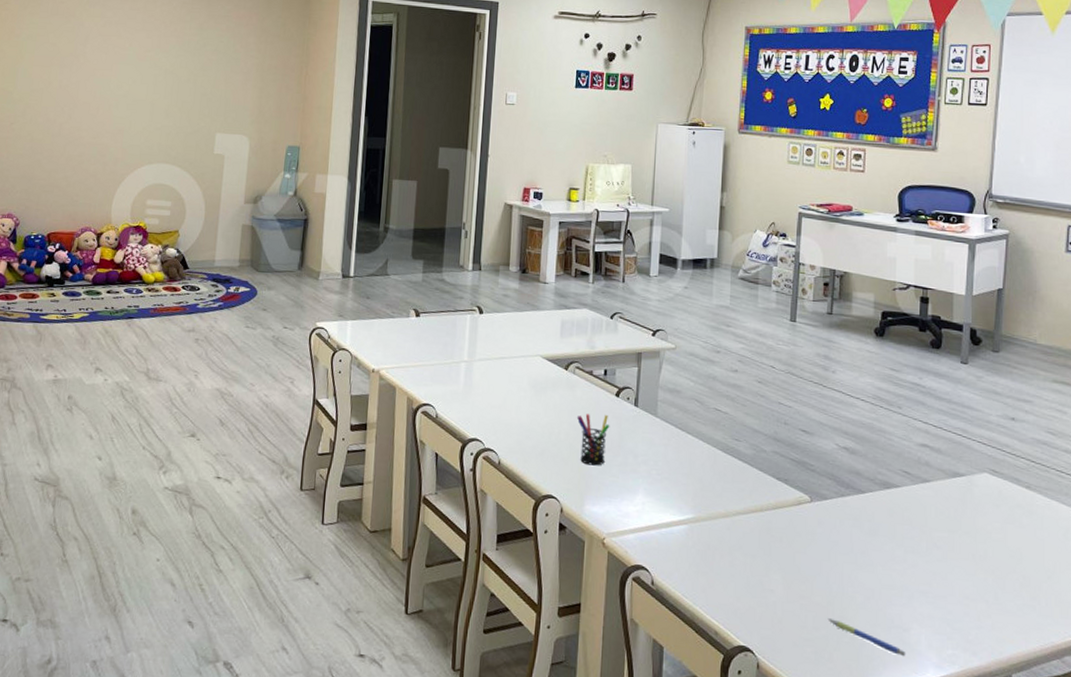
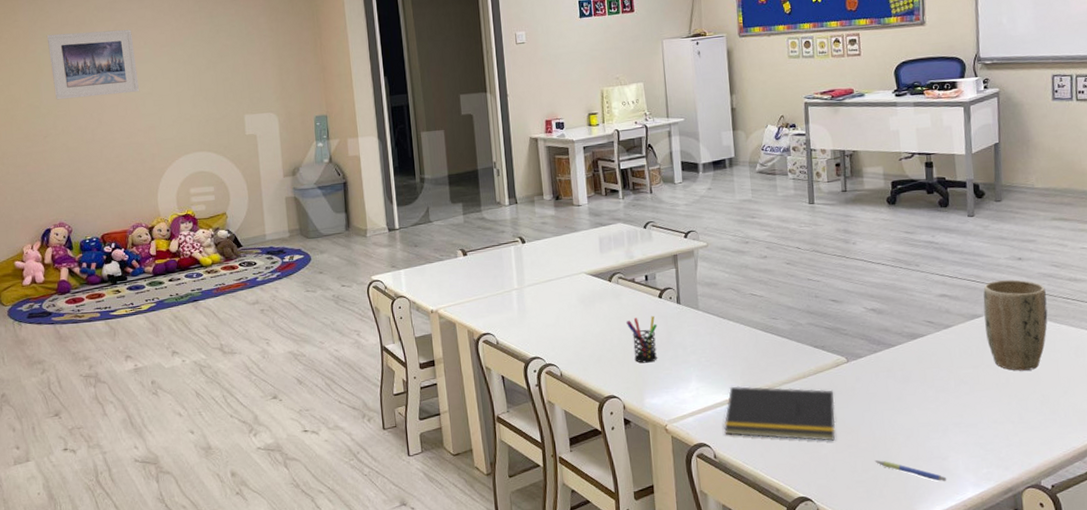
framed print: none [30,21,119,93] -> present [46,29,140,100]
notepad: none [666,507,792,588] -> present [724,386,836,441]
plant pot: none [967,439,1039,546] -> present [983,279,1048,371]

